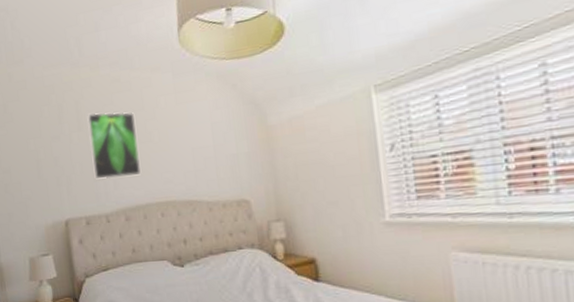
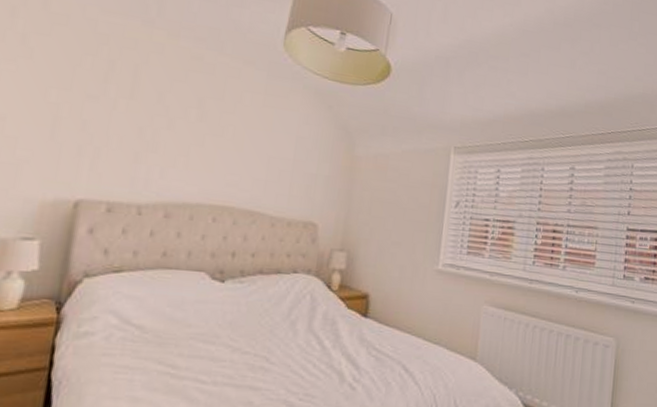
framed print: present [87,111,141,180] -> none [135,82,211,170]

